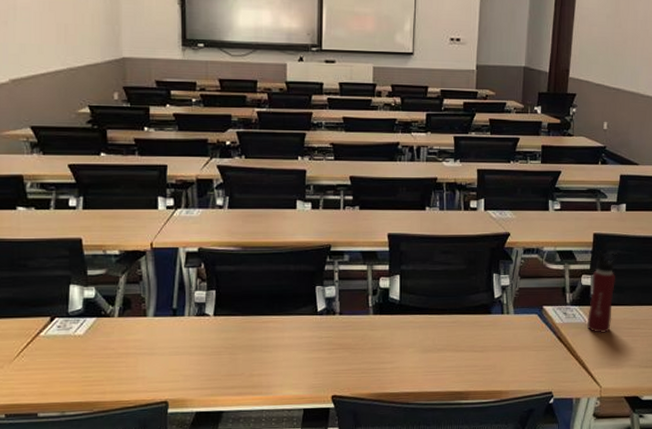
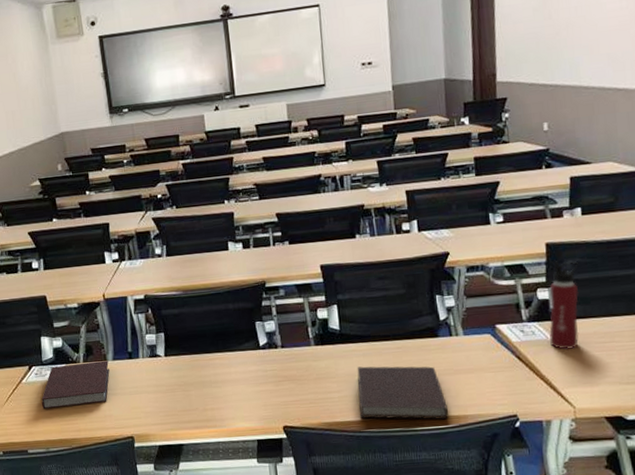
notebook: none [62,316,148,368] -> present [41,360,110,410]
notebook: none [410,338,493,394] -> present [357,366,449,420]

